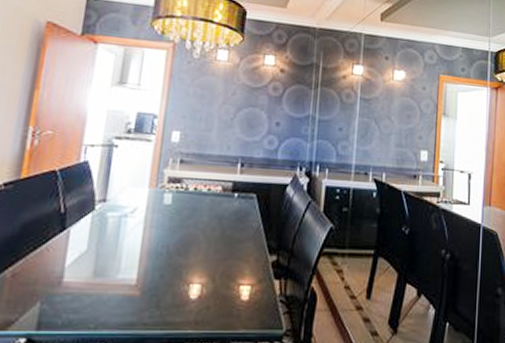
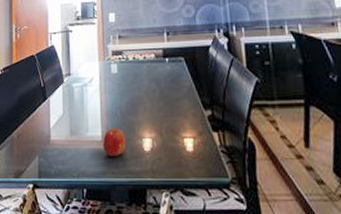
fruit: none [136,271,168,304] -> present [103,129,126,156]

